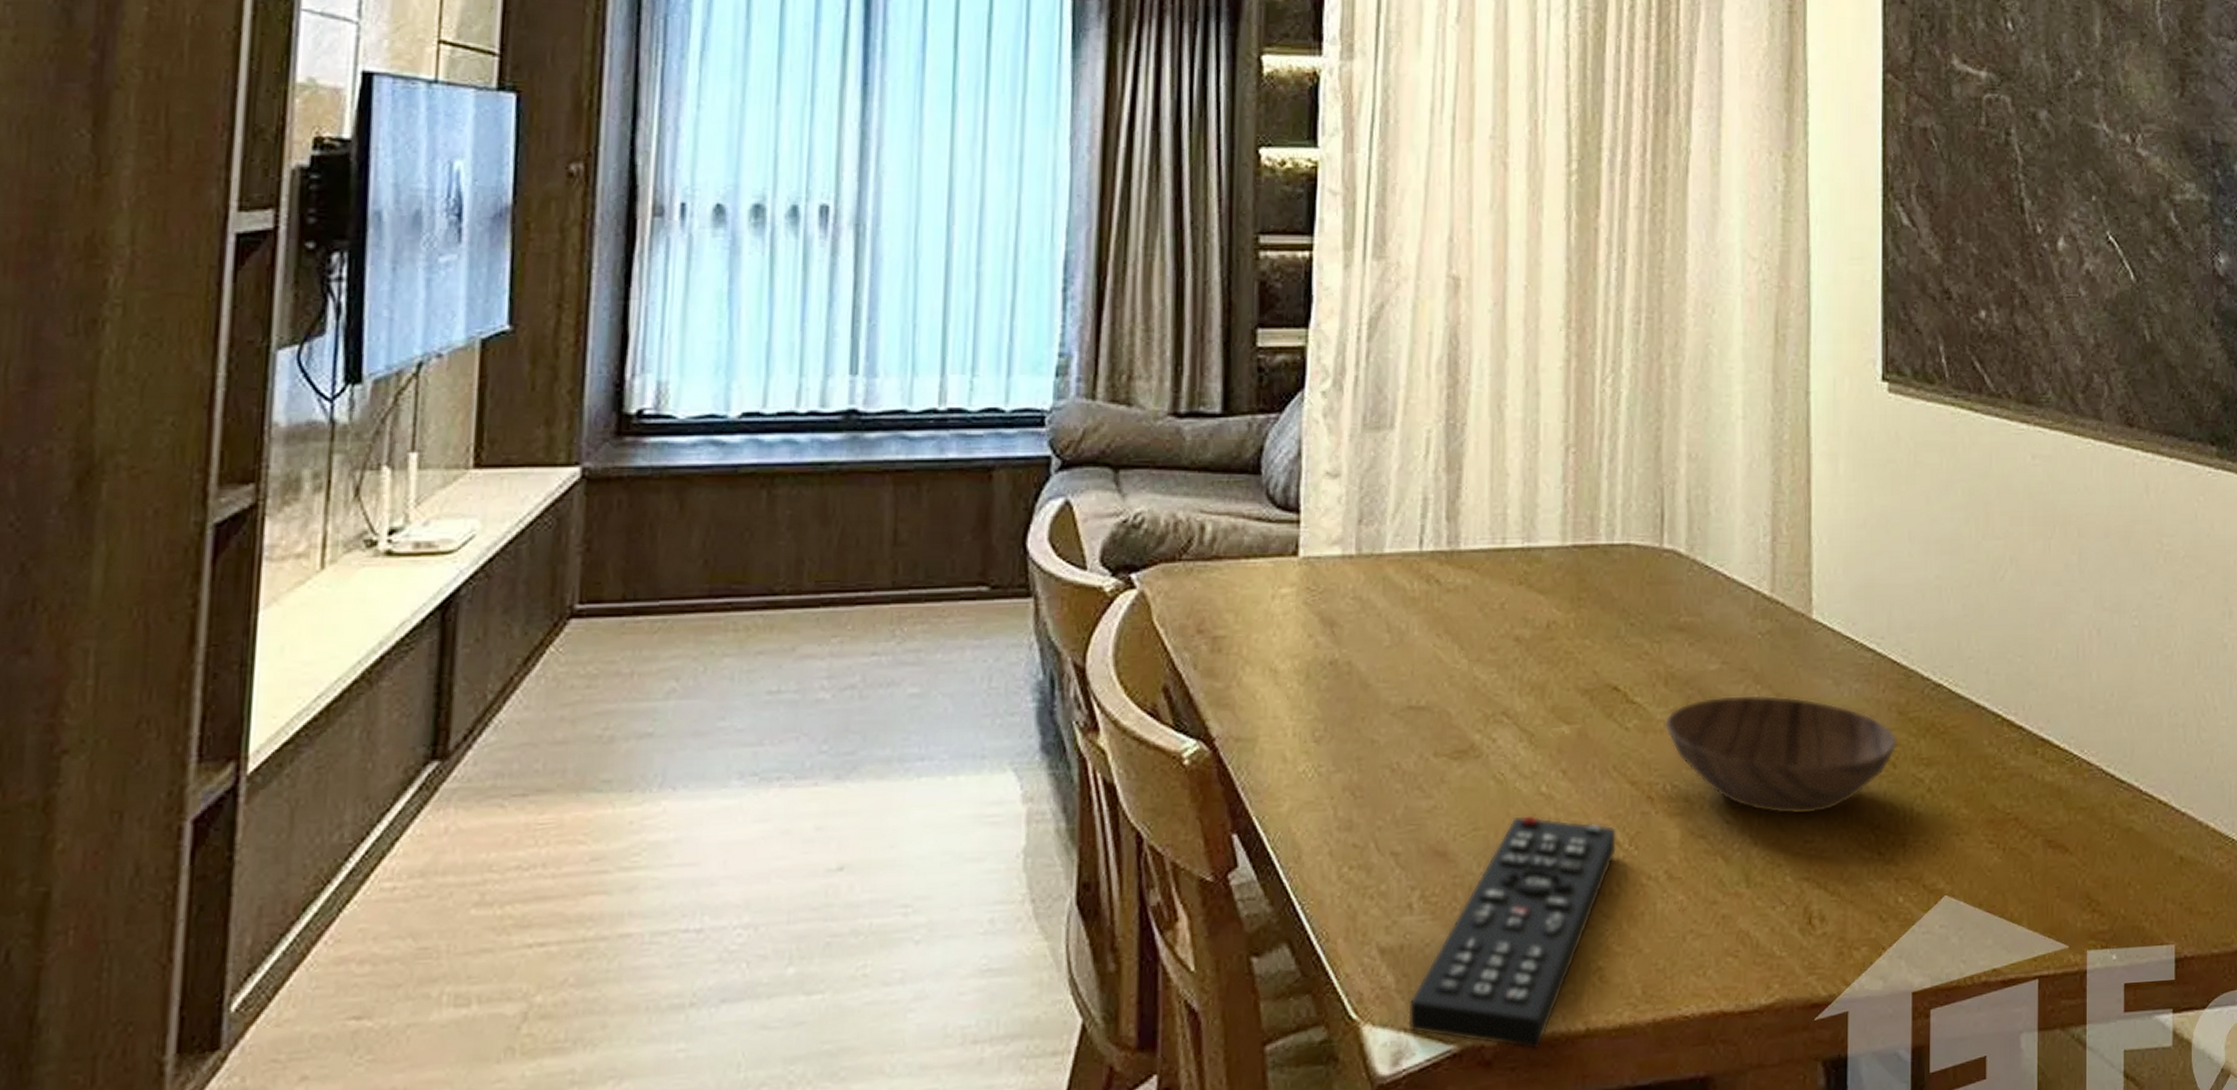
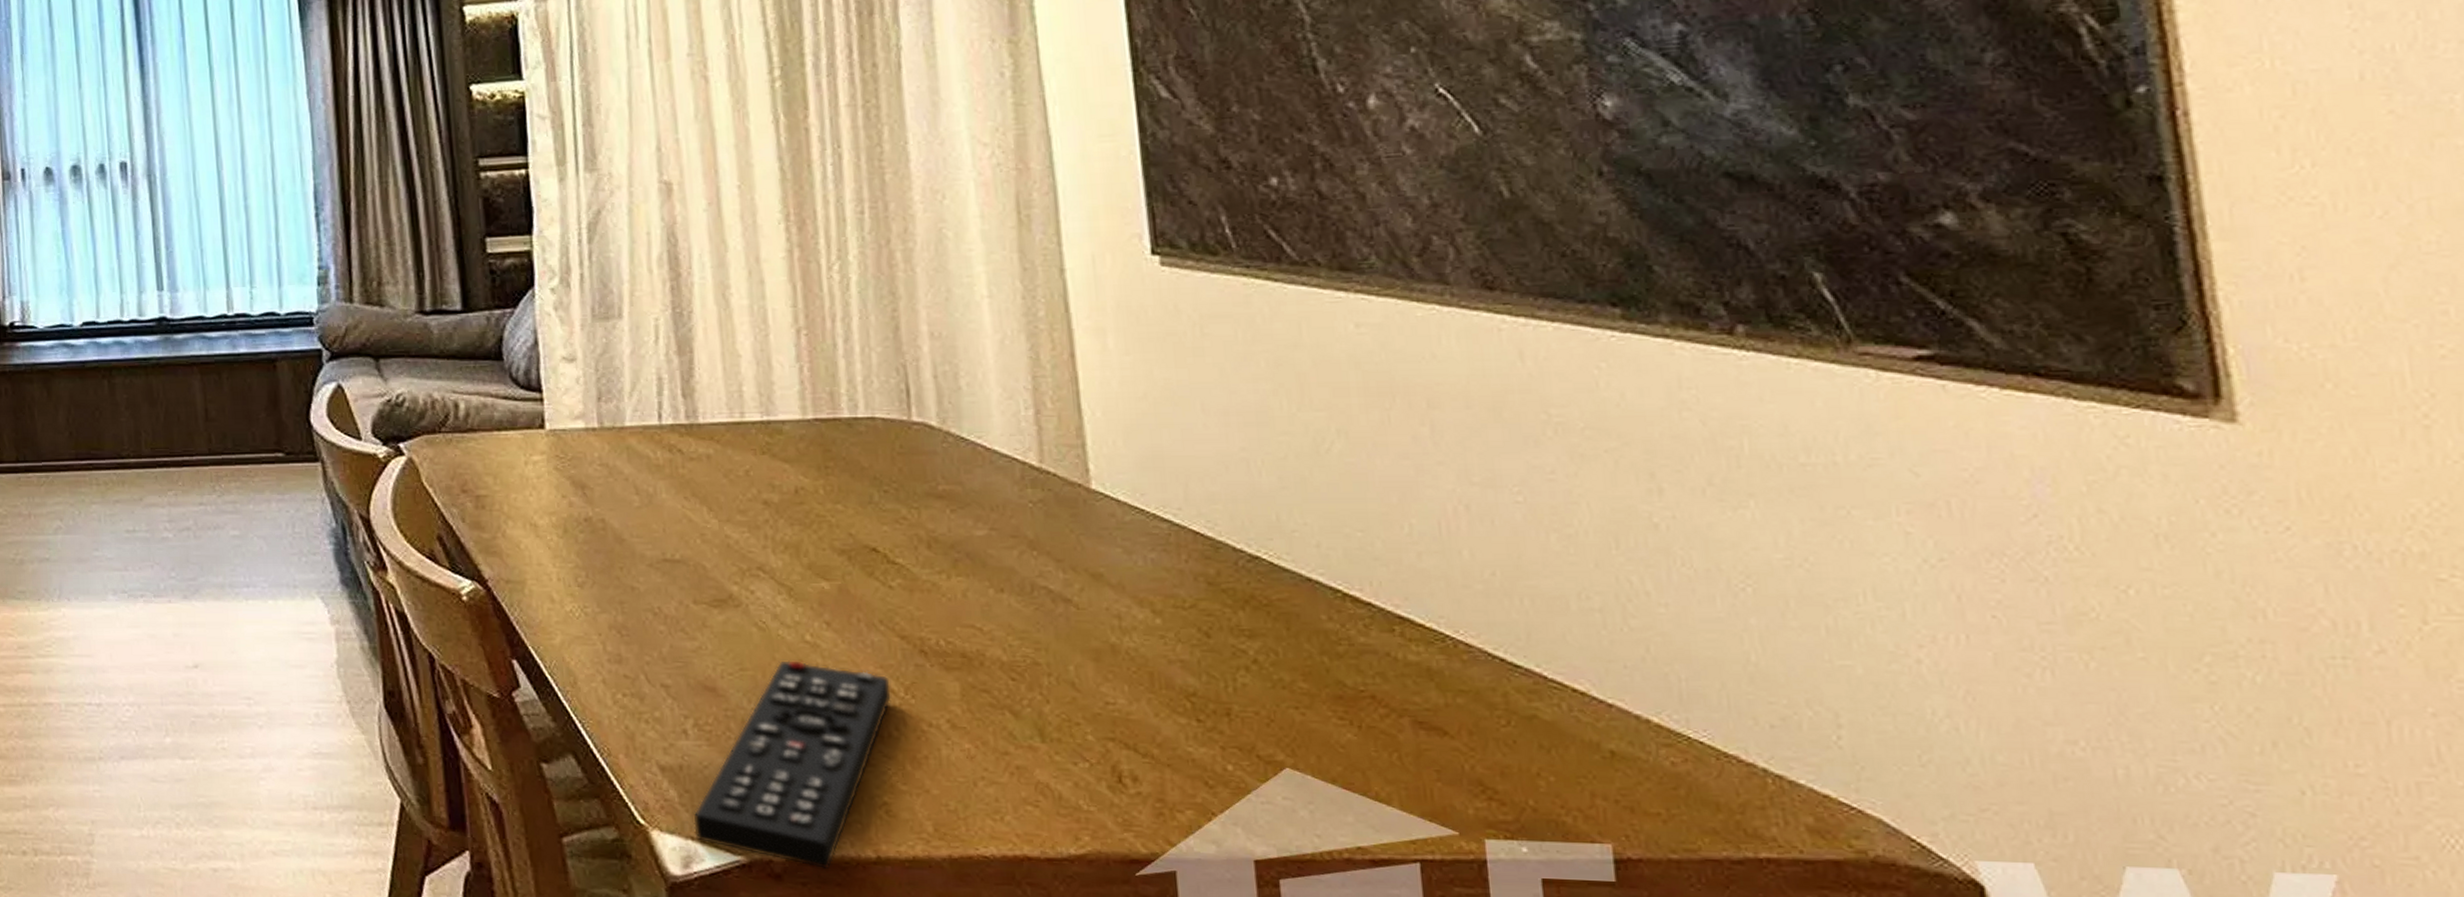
bowl: present [1665,695,1898,815] -> none [932,561,1210,677]

